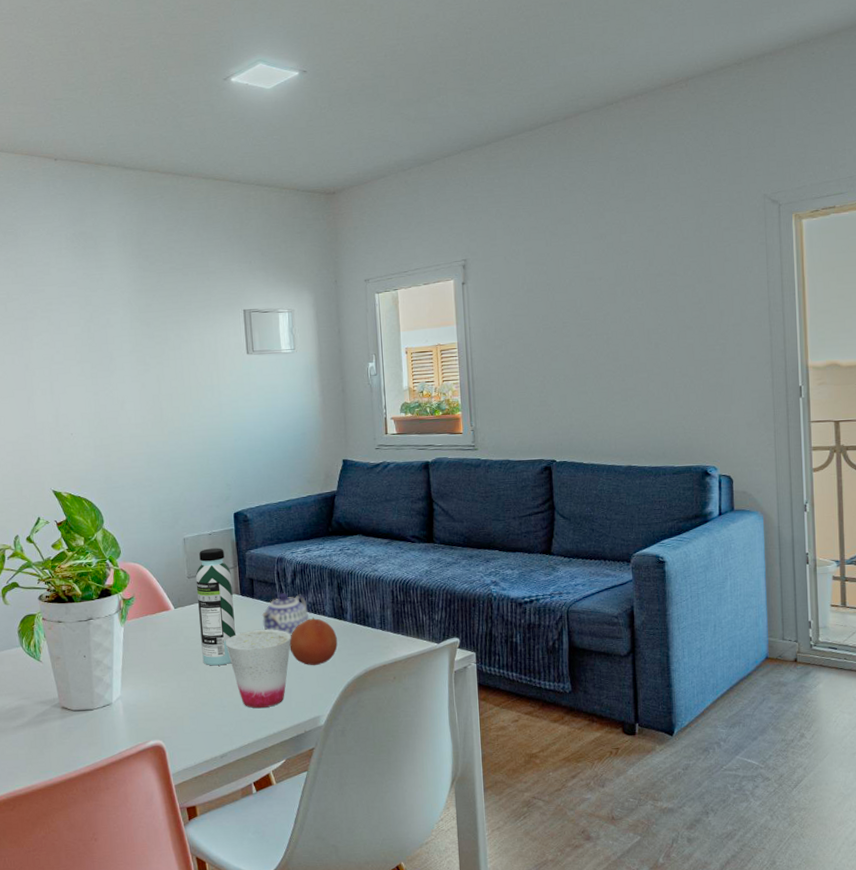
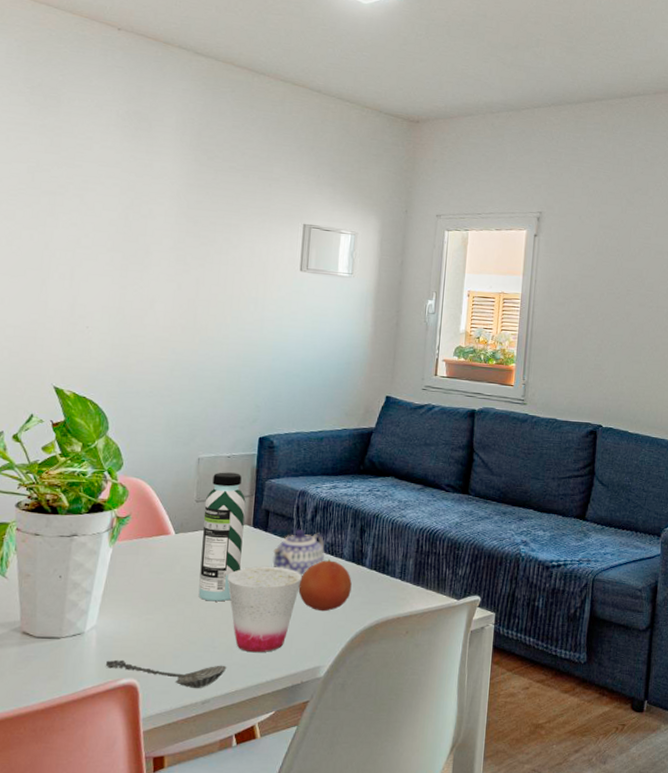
spoon: none [134,722,238,744] -> present [105,659,227,688]

